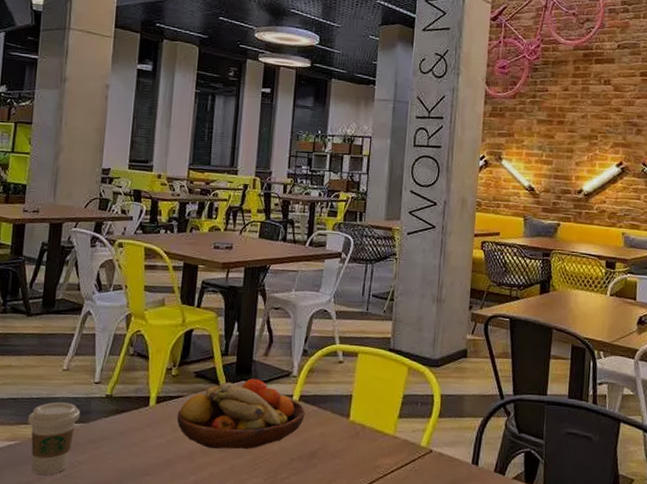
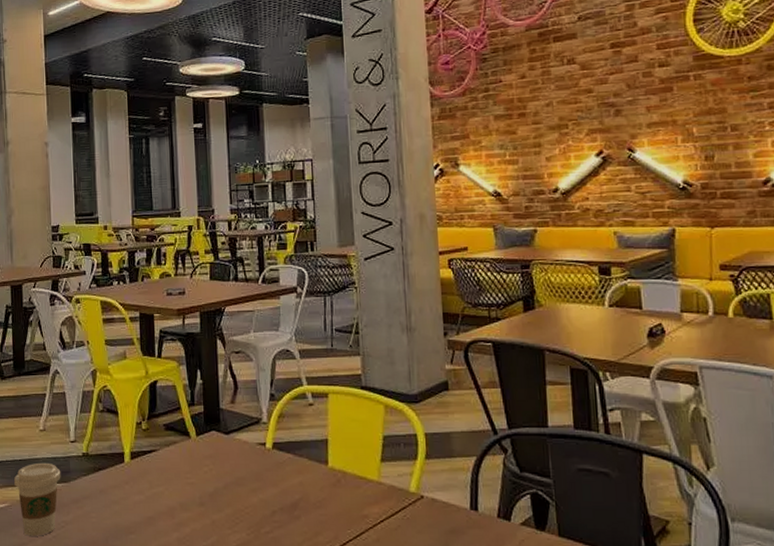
fruit bowl: present [177,378,305,450] -> none [152,428,281,504]

